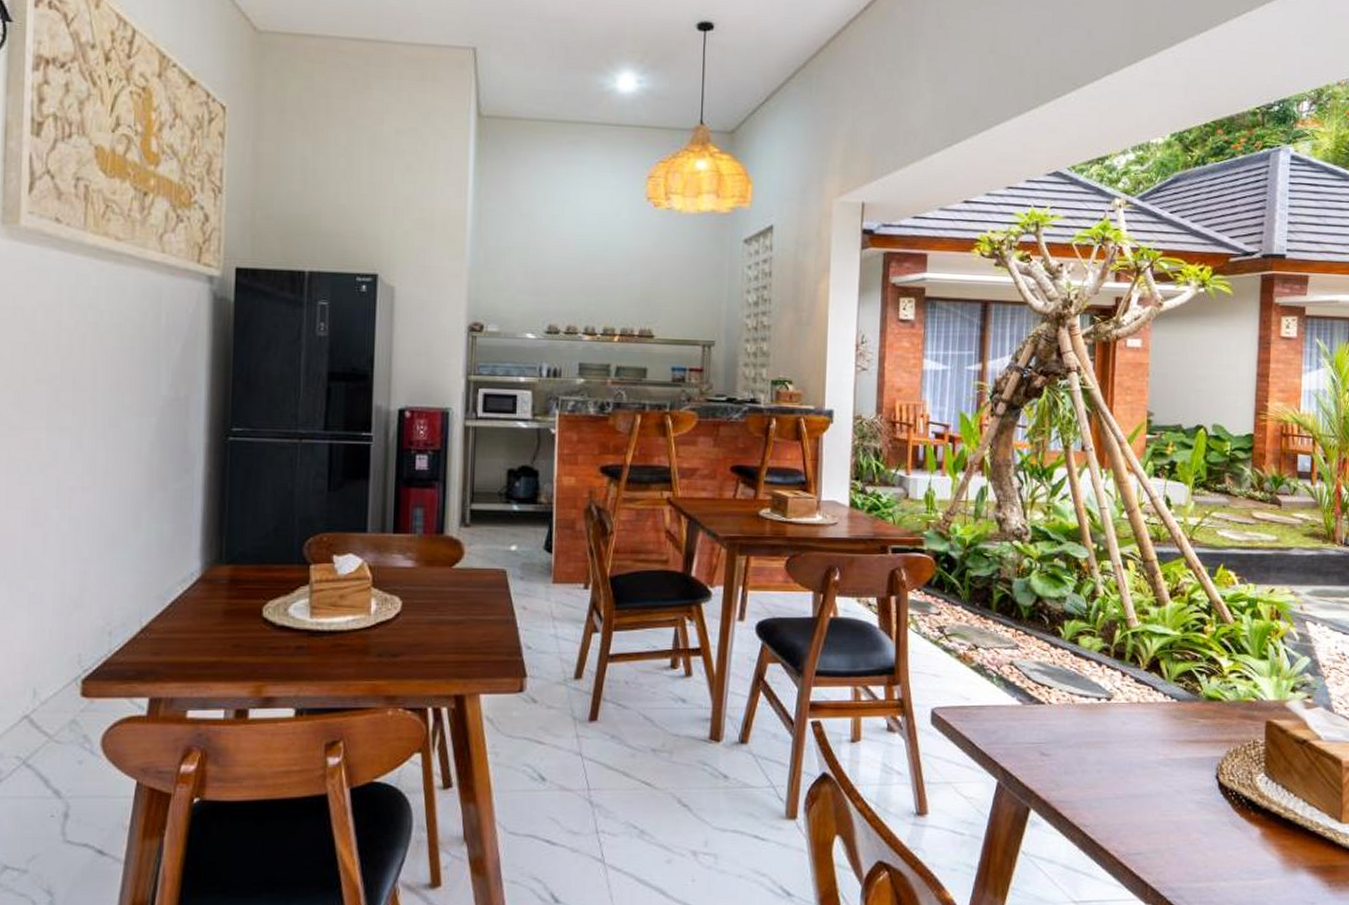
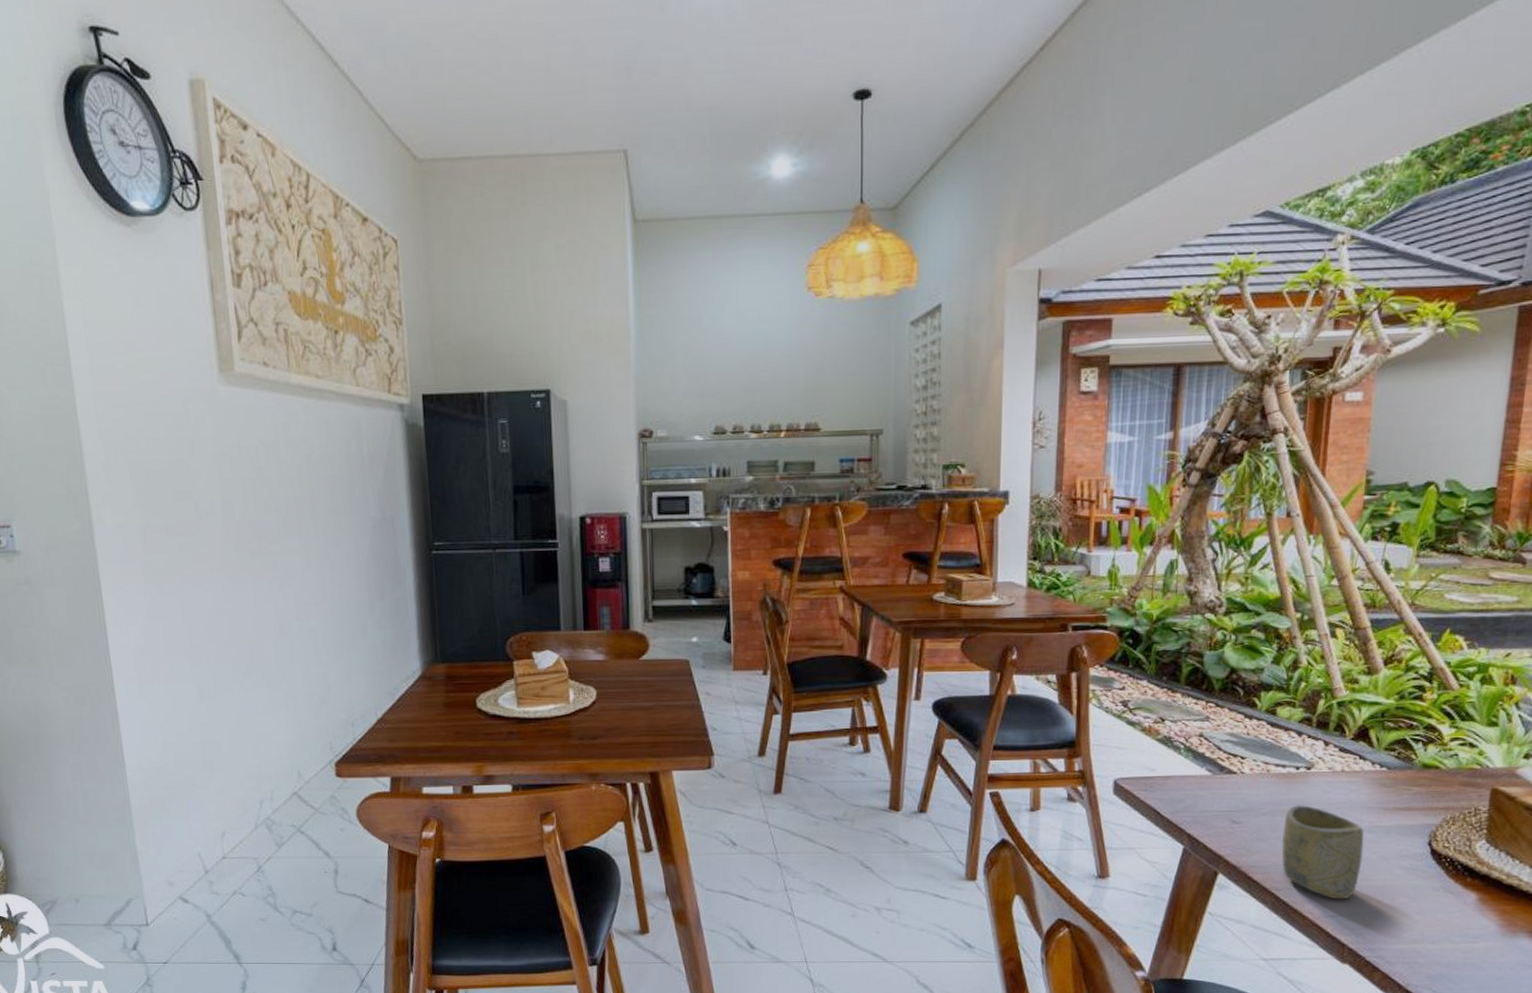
cup: none [1086,737,1160,836] -> present [1281,805,1364,900]

